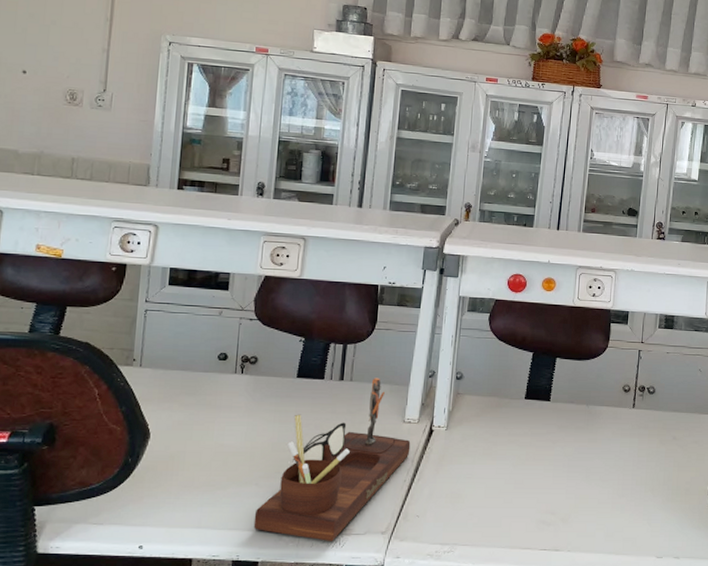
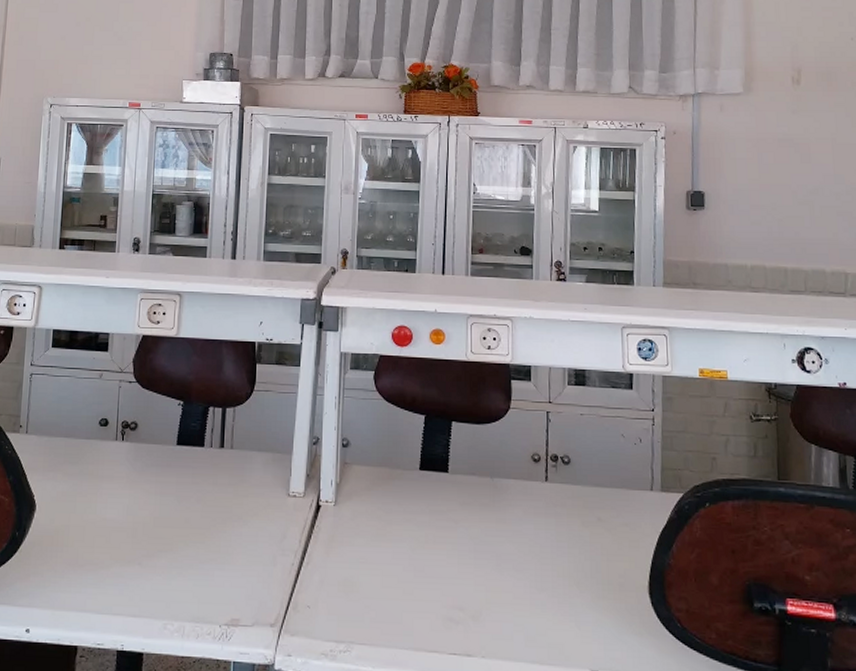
desk organizer: present [253,377,411,541] -> none [137,445,297,633]

